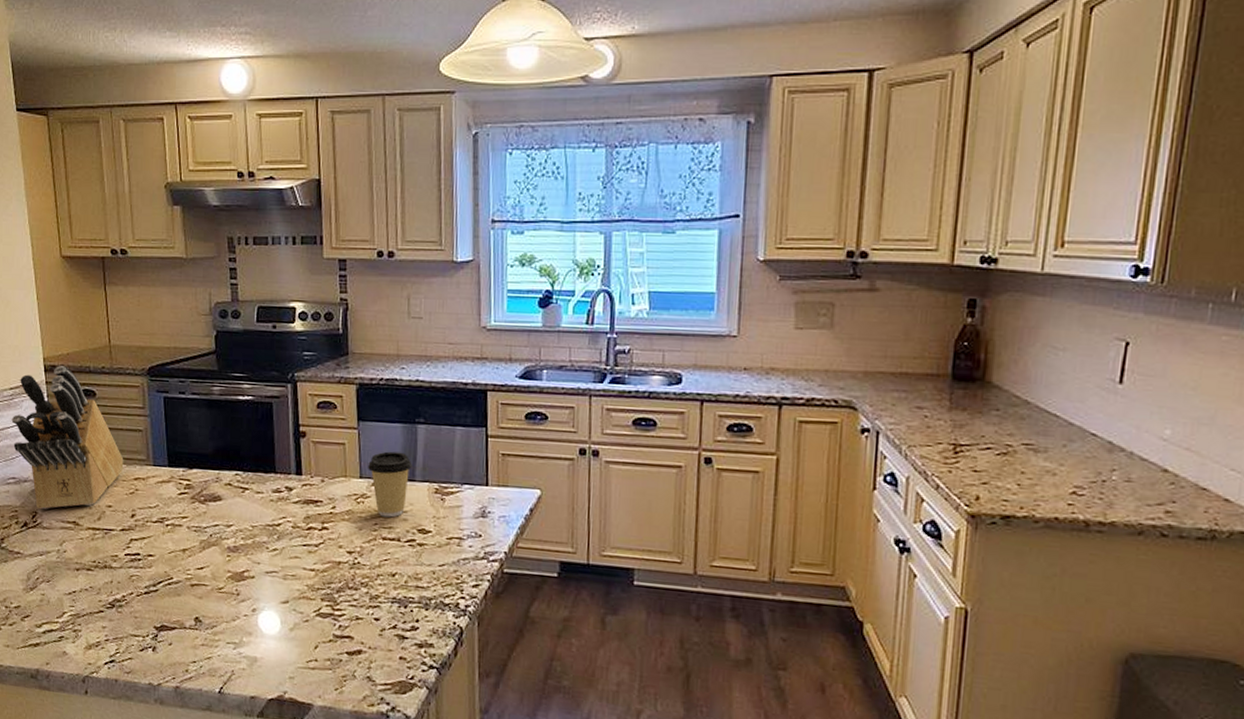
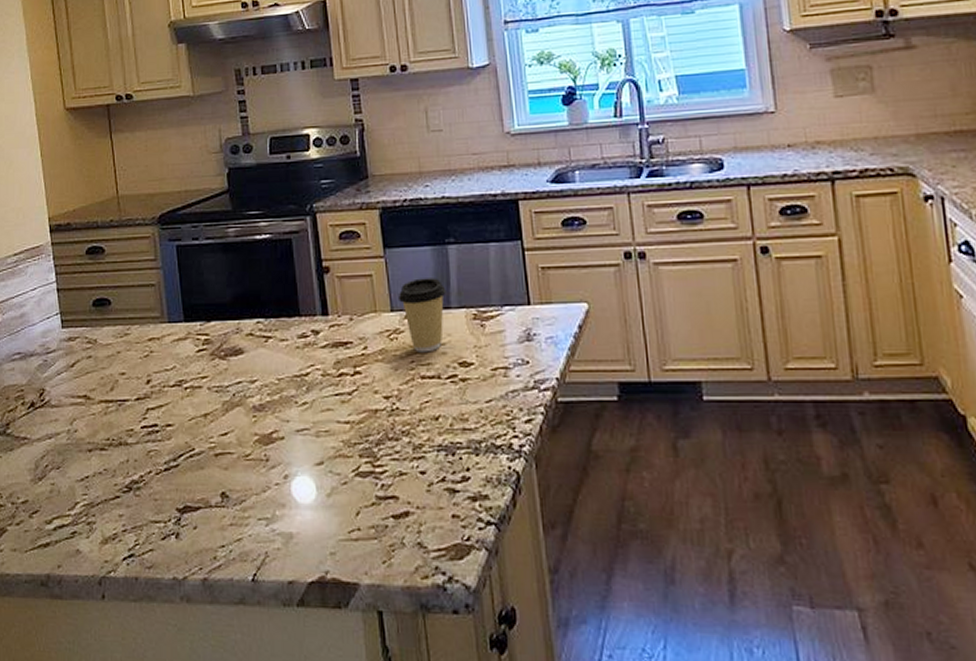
knife block: present [11,366,124,509] -> none [16,224,137,384]

